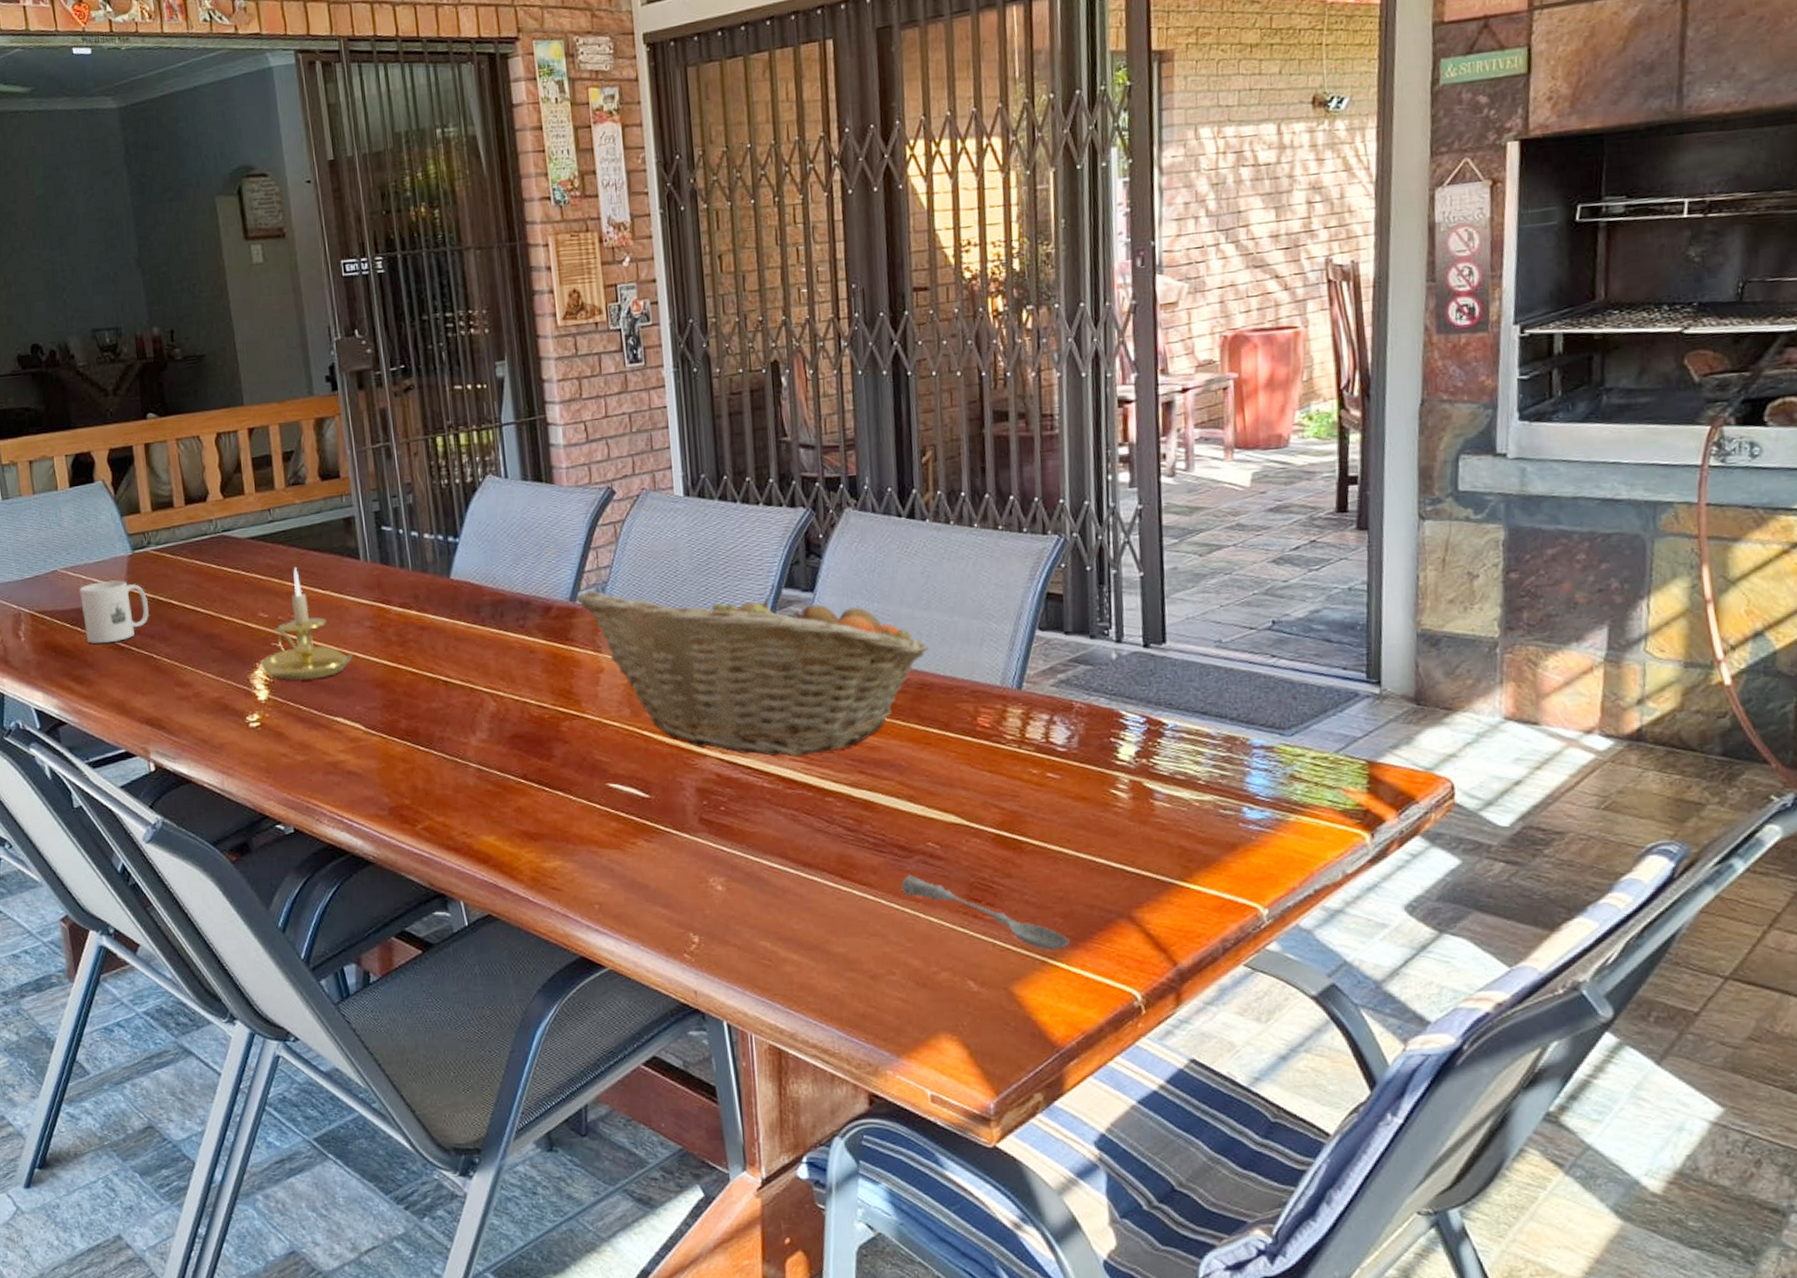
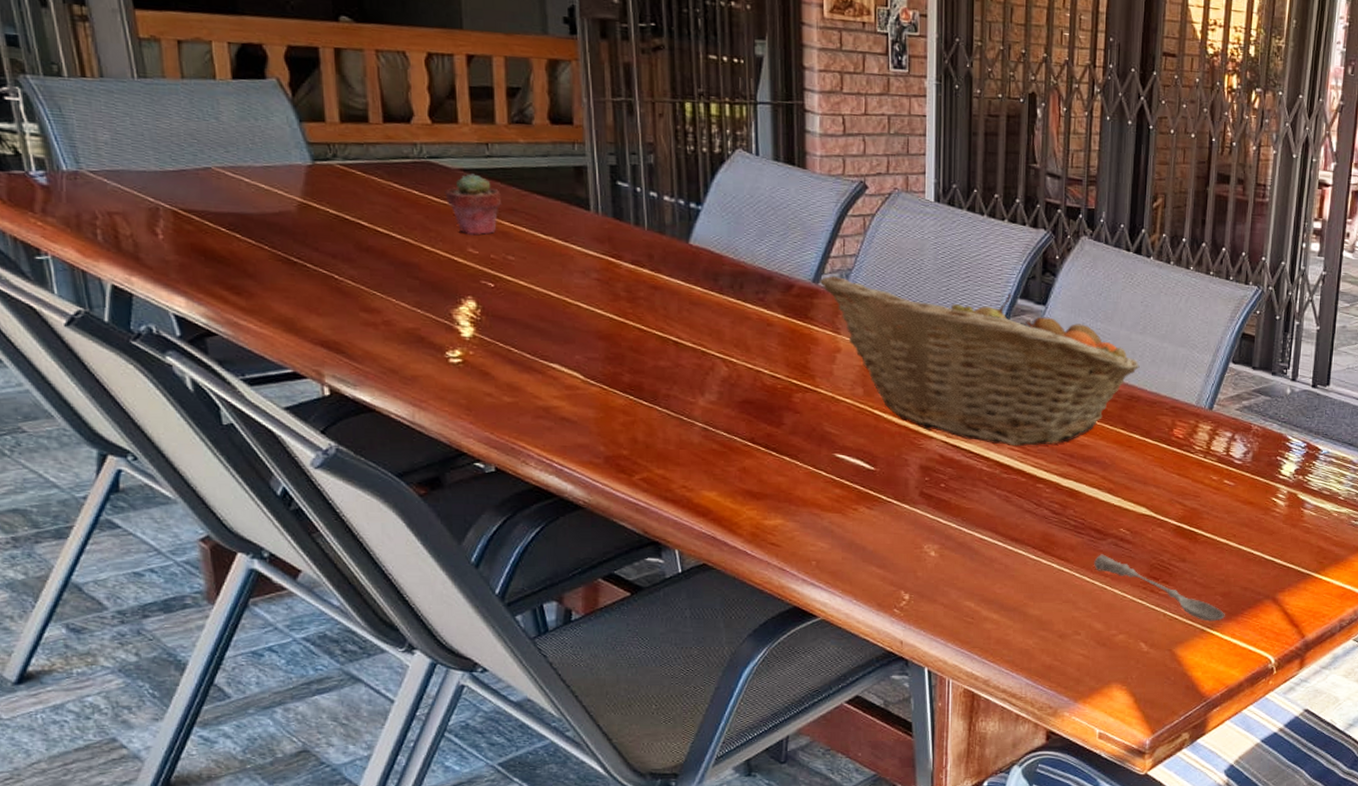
mug: present [79,580,149,644] -> none [239,188,330,256]
potted succulent: none [237,540,284,600] -> present [445,173,501,236]
candle holder: present [260,568,353,681] -> none [466,208,575,323]

